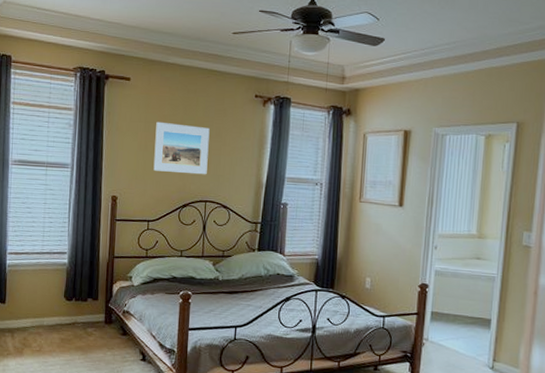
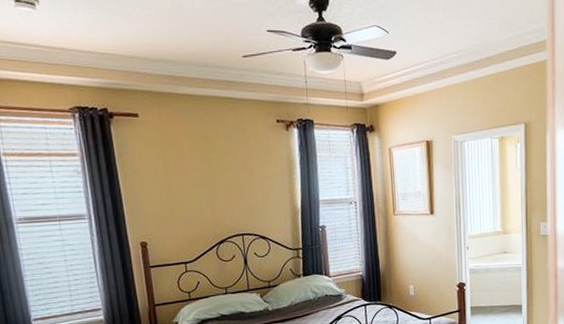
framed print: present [153,121,210,175] -> none [176,158,239,210]

